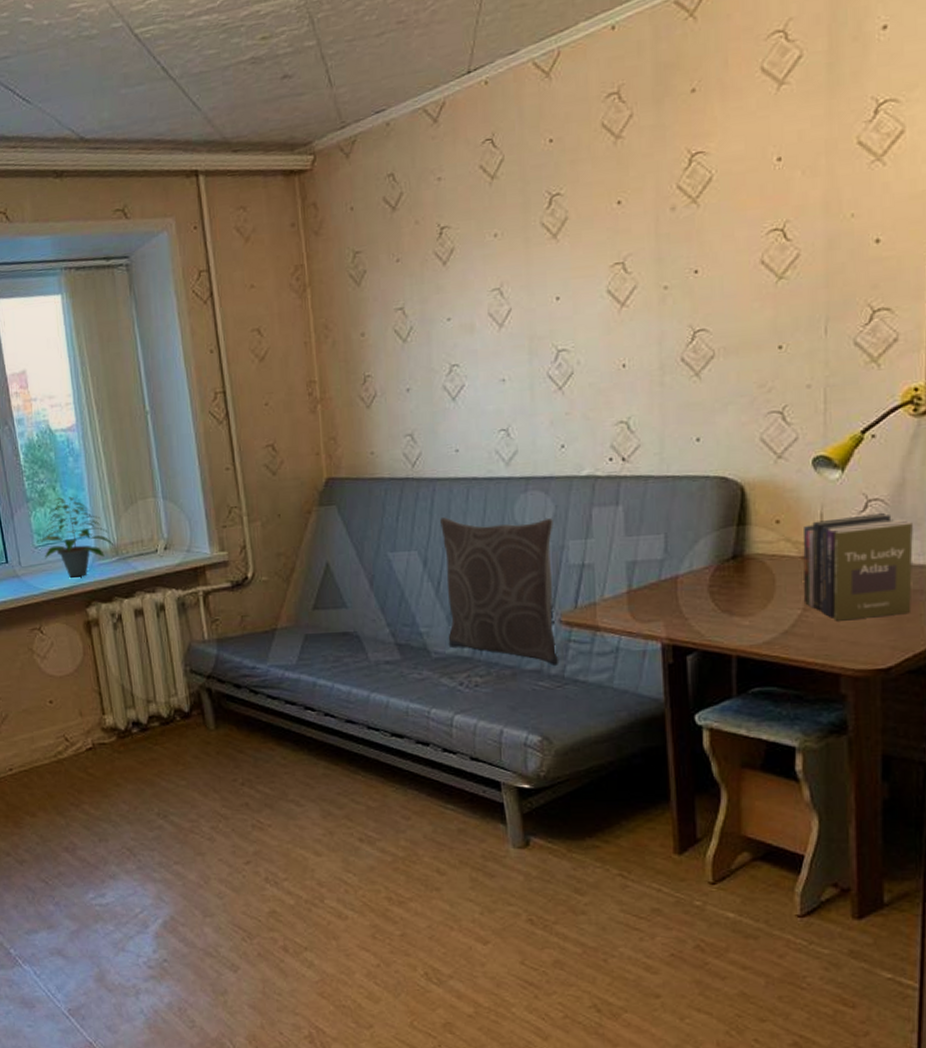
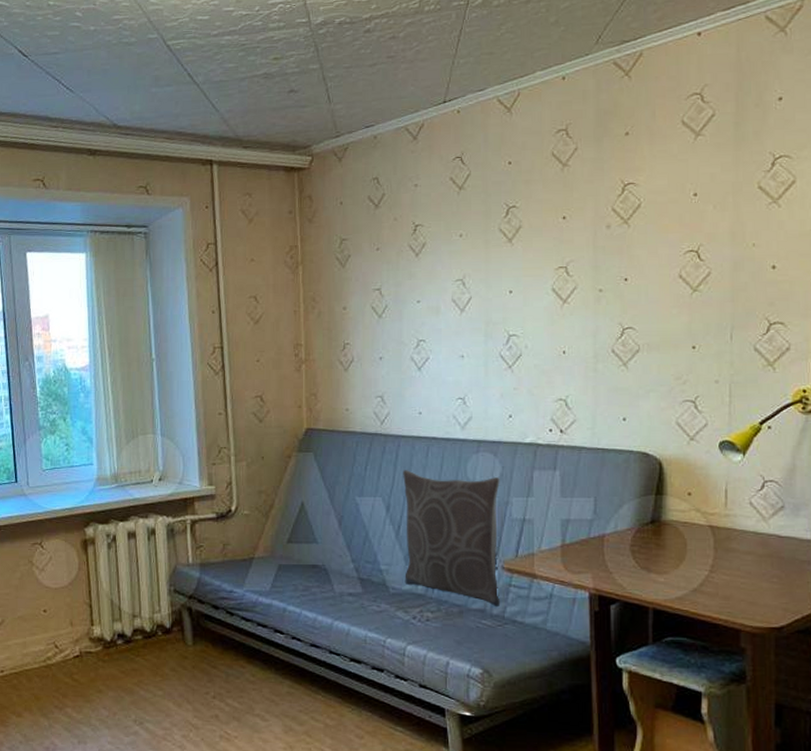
potted plant: present [36,496,114,578] -> none [45,428,115,500]
books: present [803,513,913,621] -> none [710,493,802,583]

